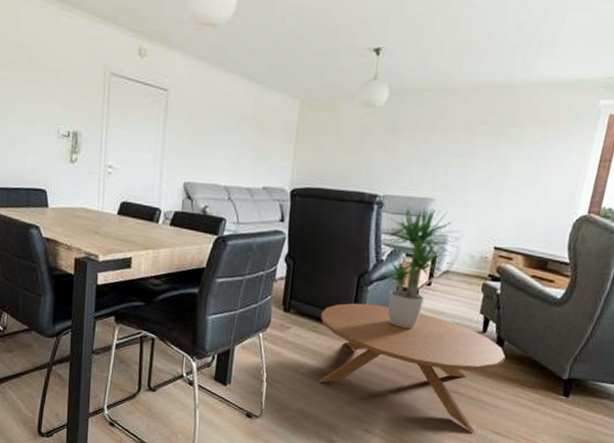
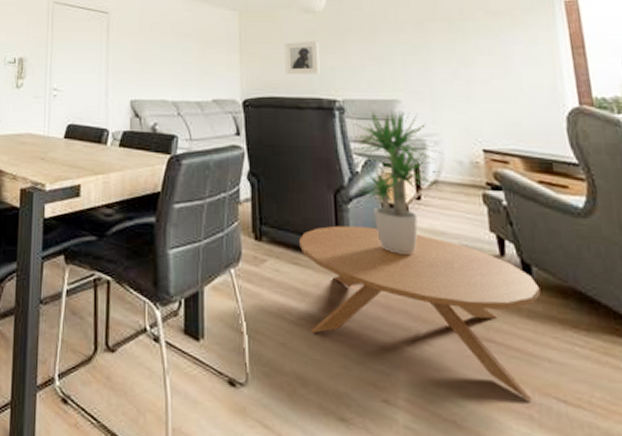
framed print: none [335,135,373,170] -> present [284,41,320,74]

